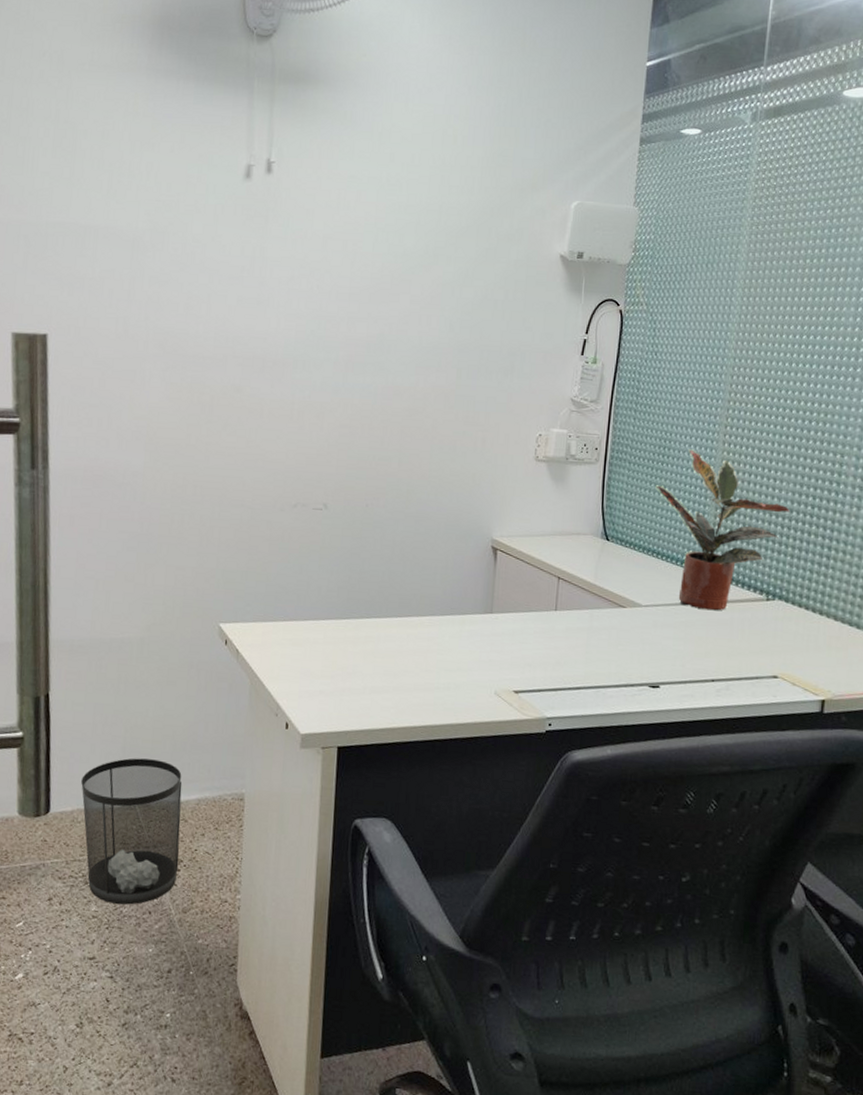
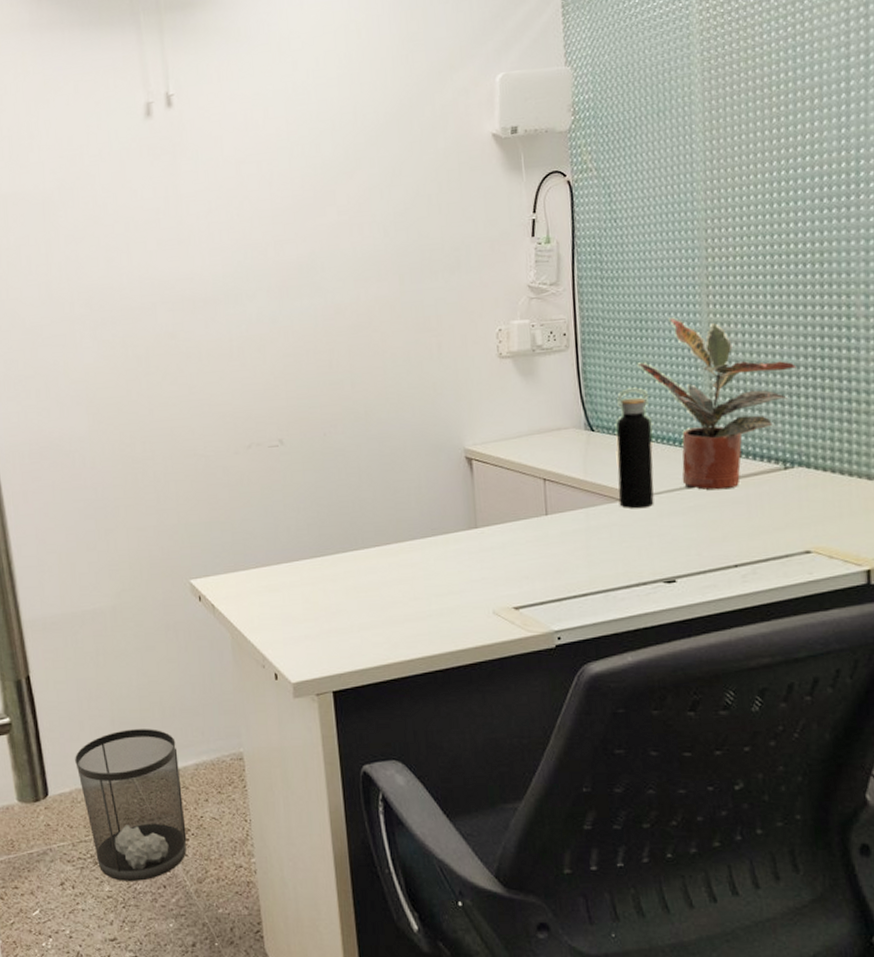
water bottle: none [621,508,660,617] -> present [616,389,654,509]

